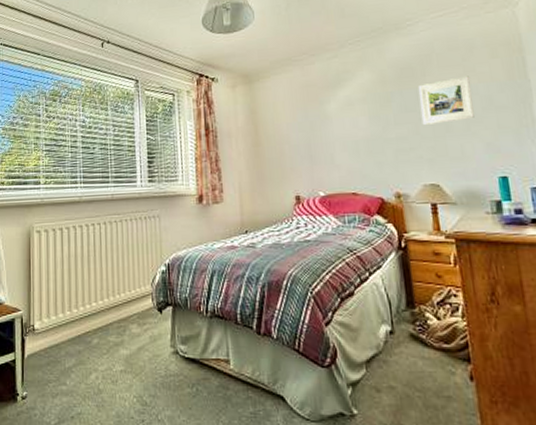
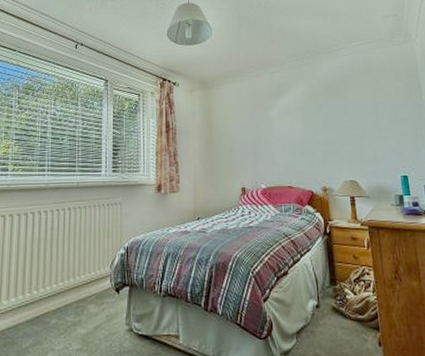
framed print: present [418,76,475,125] -> none [341,94,384,131]

